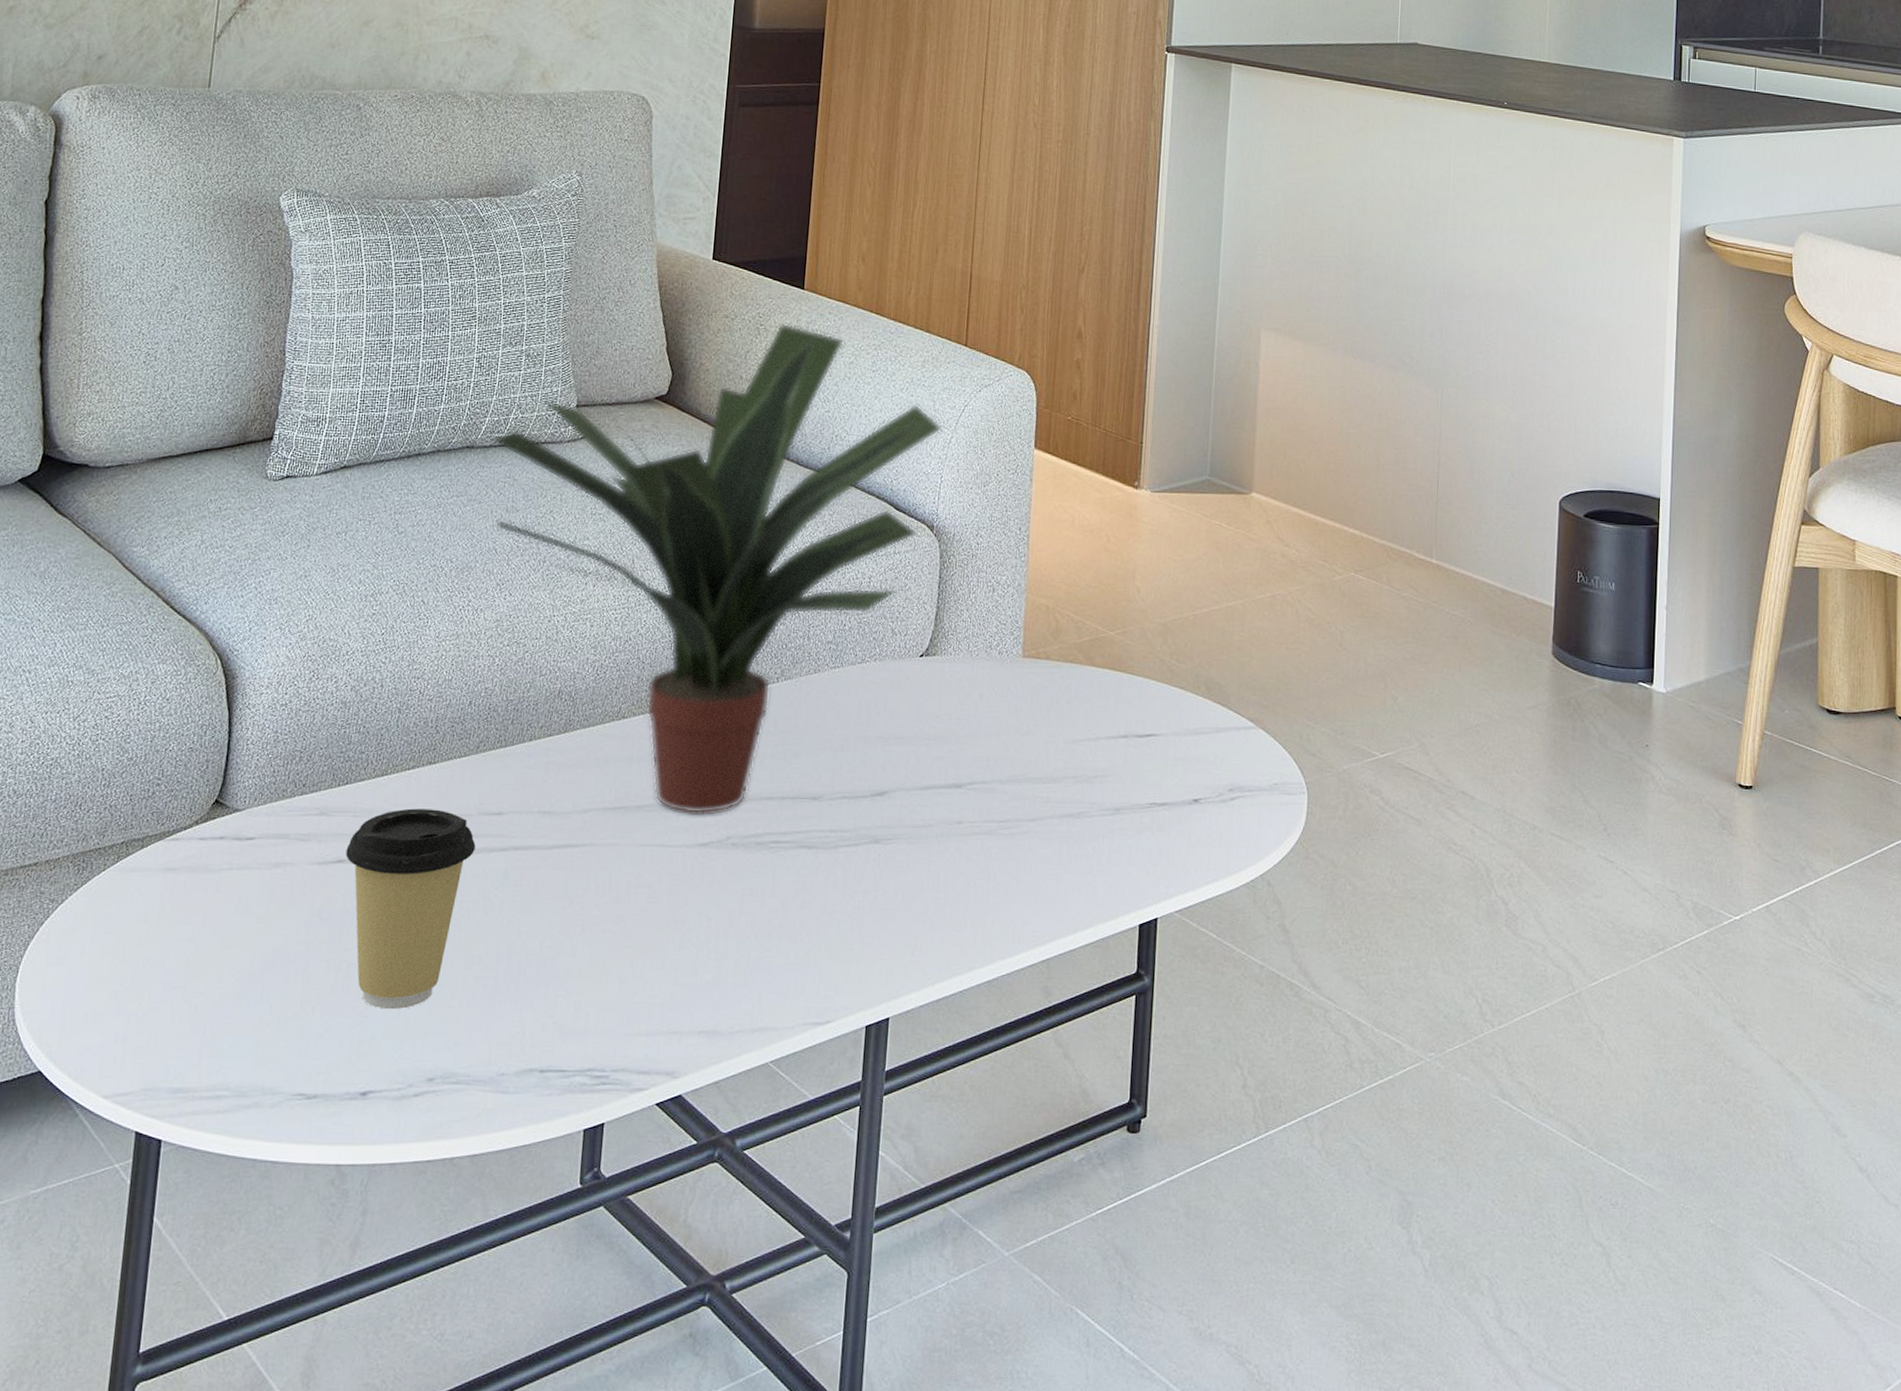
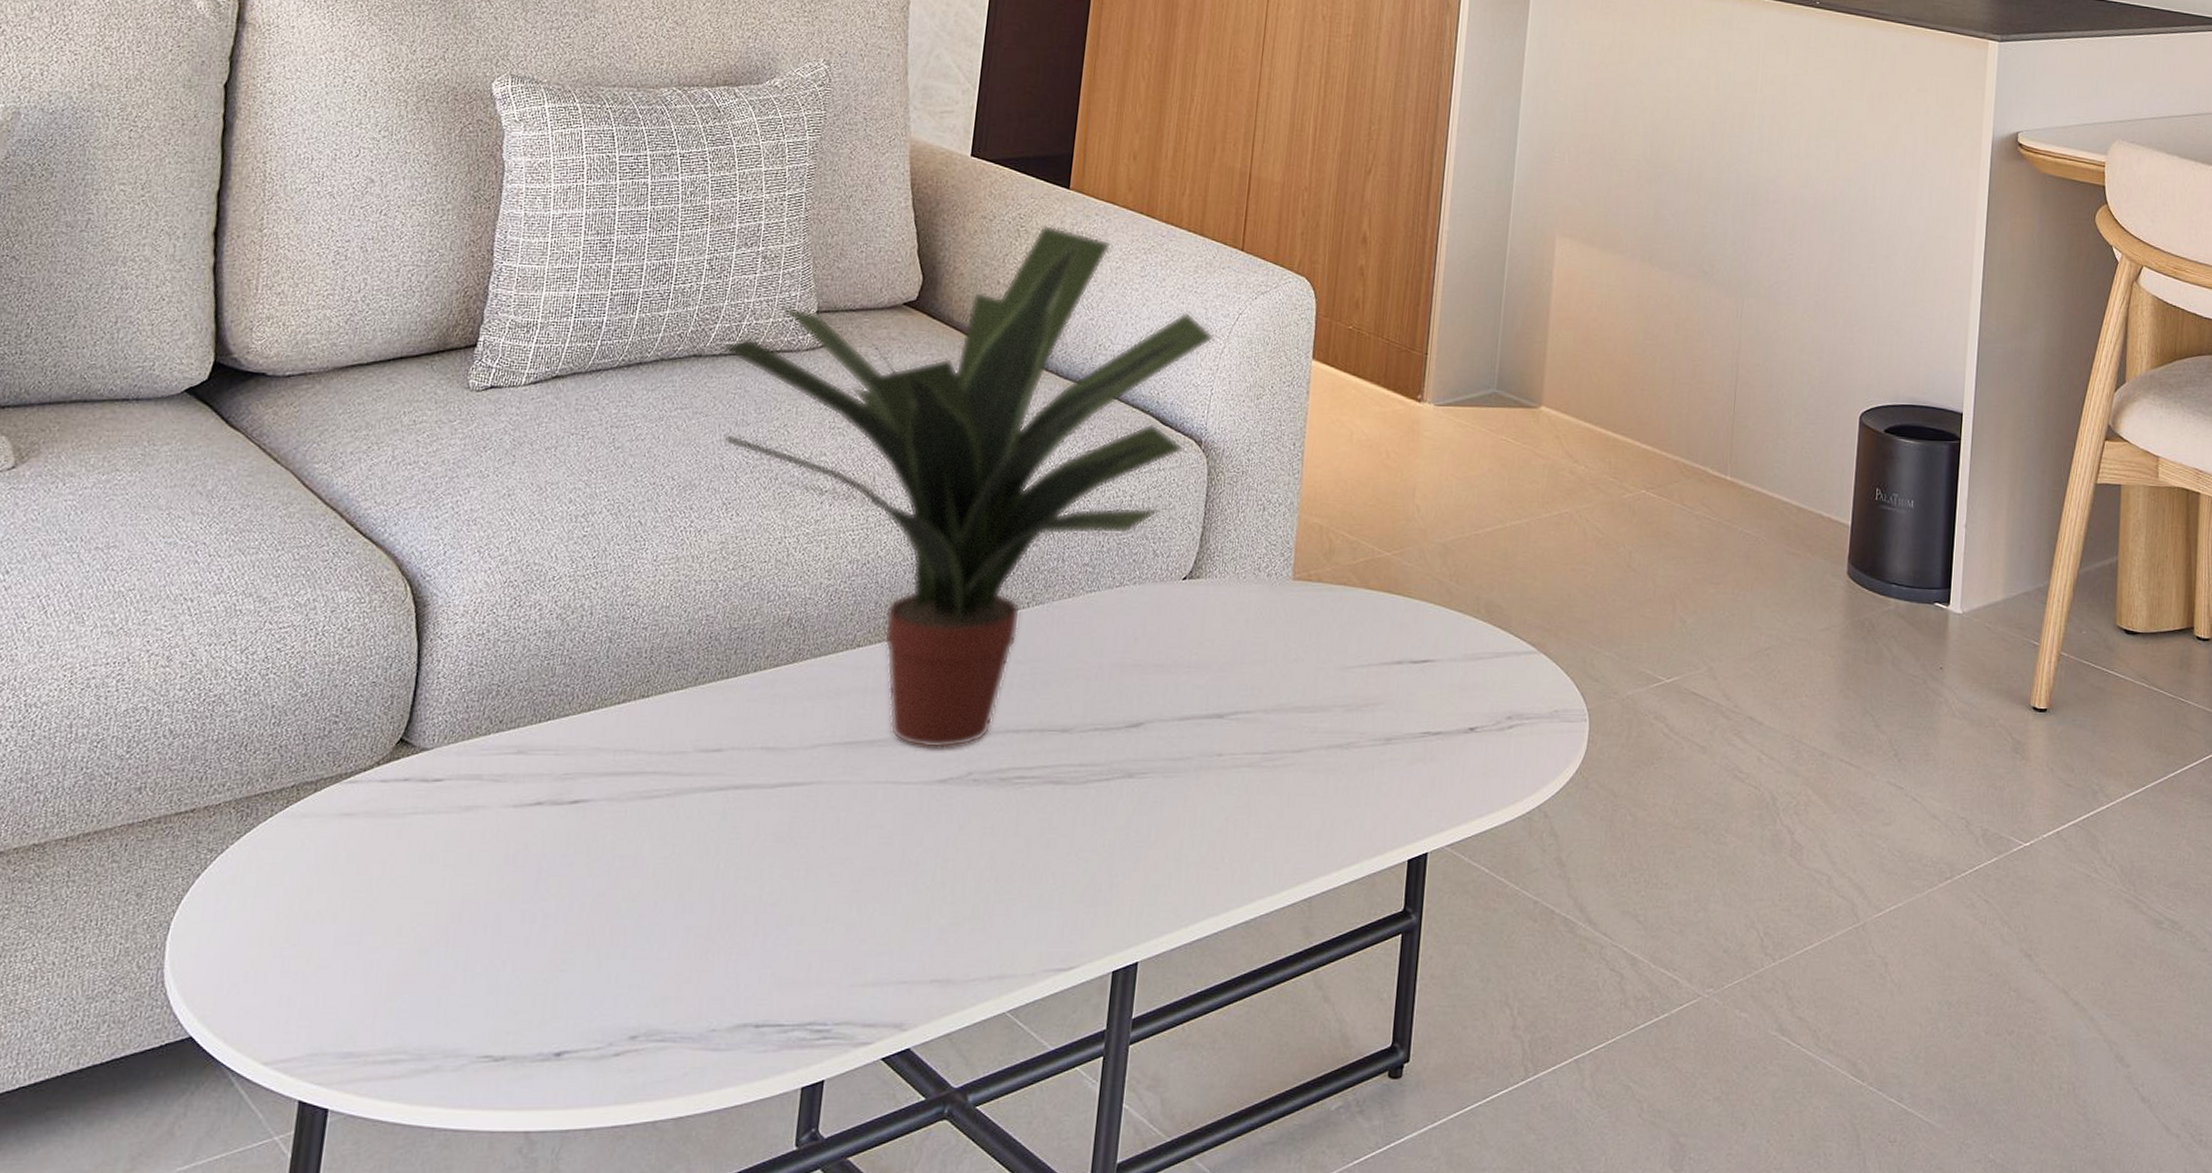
coffee cup: present [345,808,476,1010] -> none [545,745,691,963]

